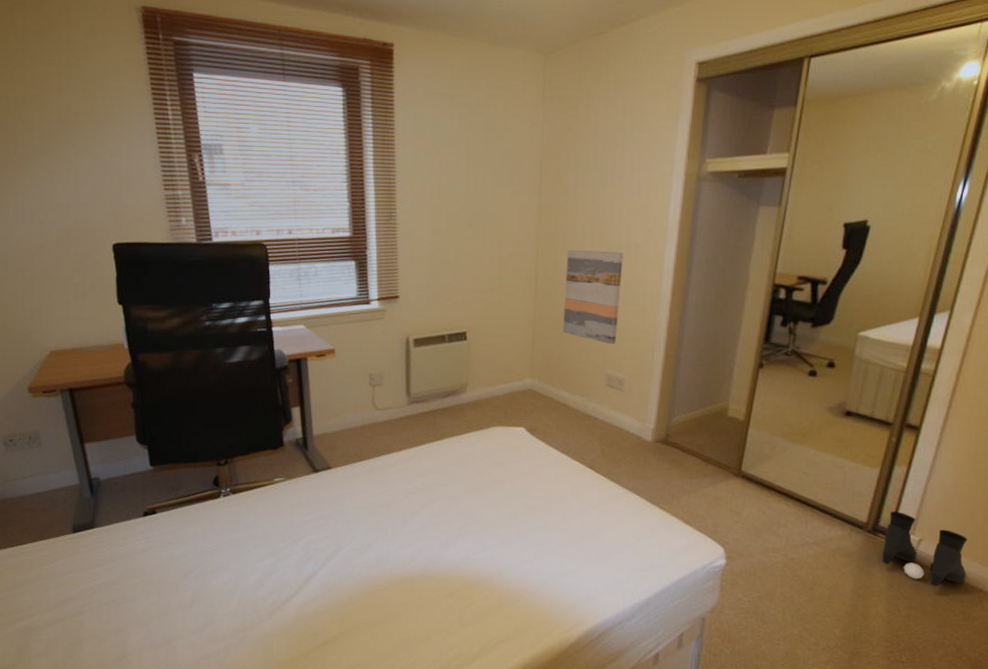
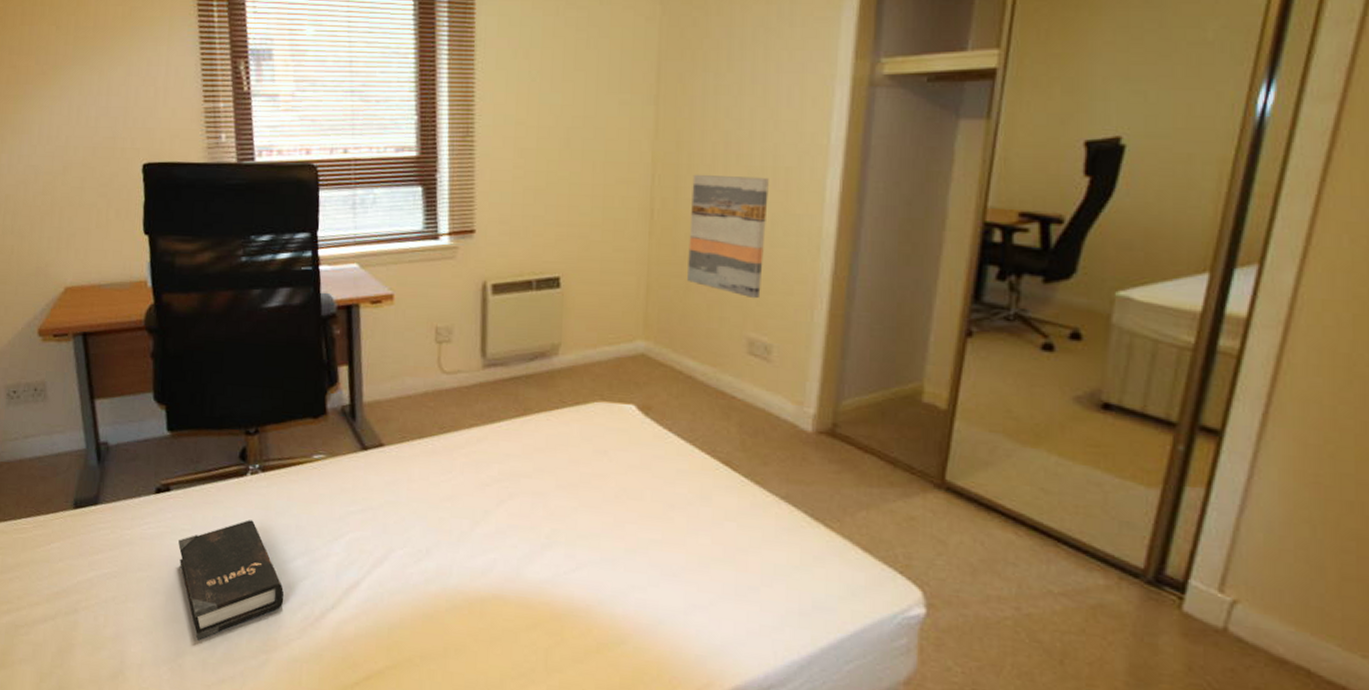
hardback book: none [166,532,256,627] -> present [178,520,284,641]
boots: present [882,511,967,587] -> none [1173,554,1316,677]

